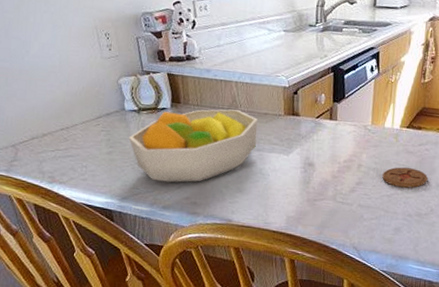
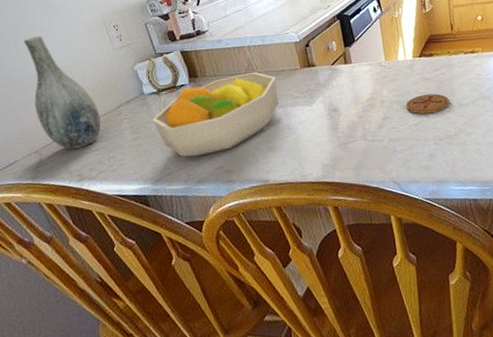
vase: none [14,28,79,151] -> present [24,35,101,150]

